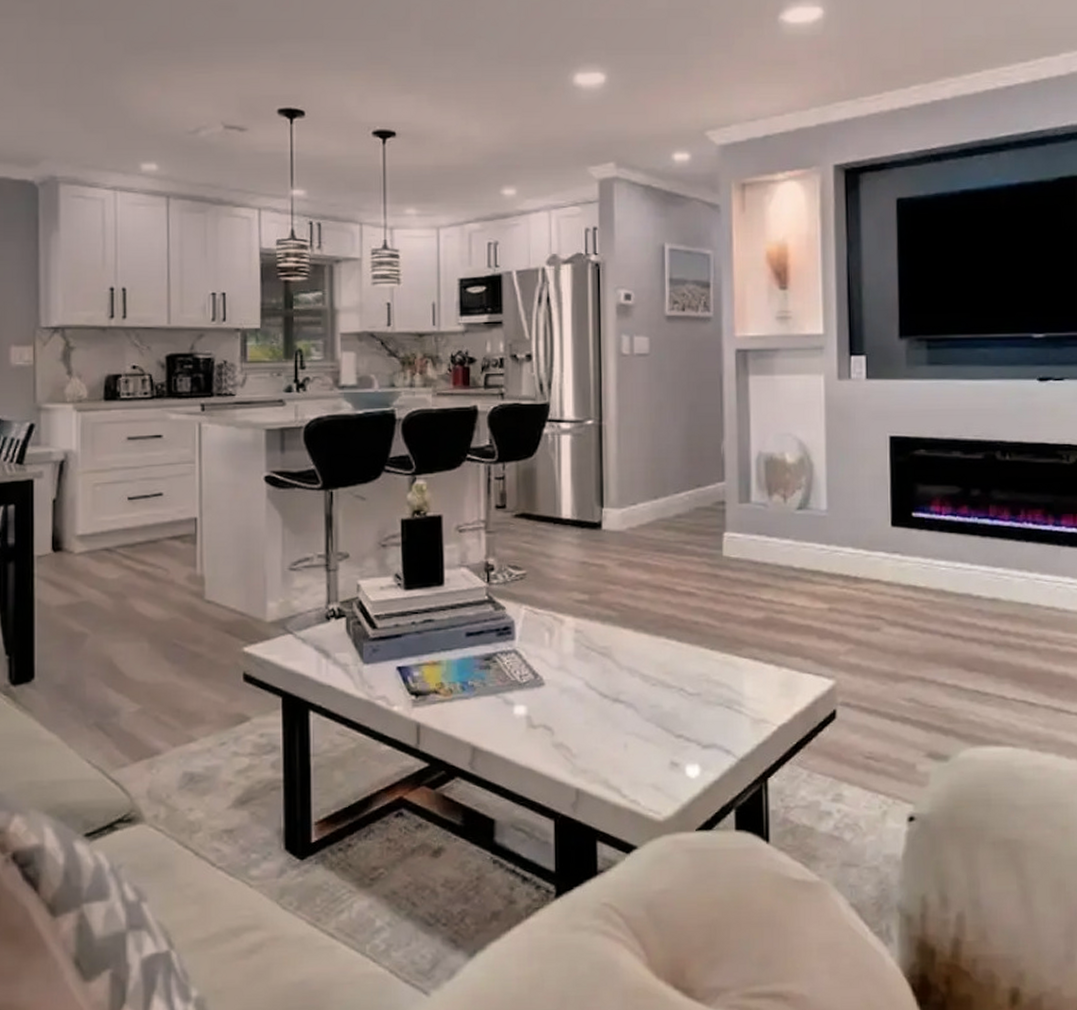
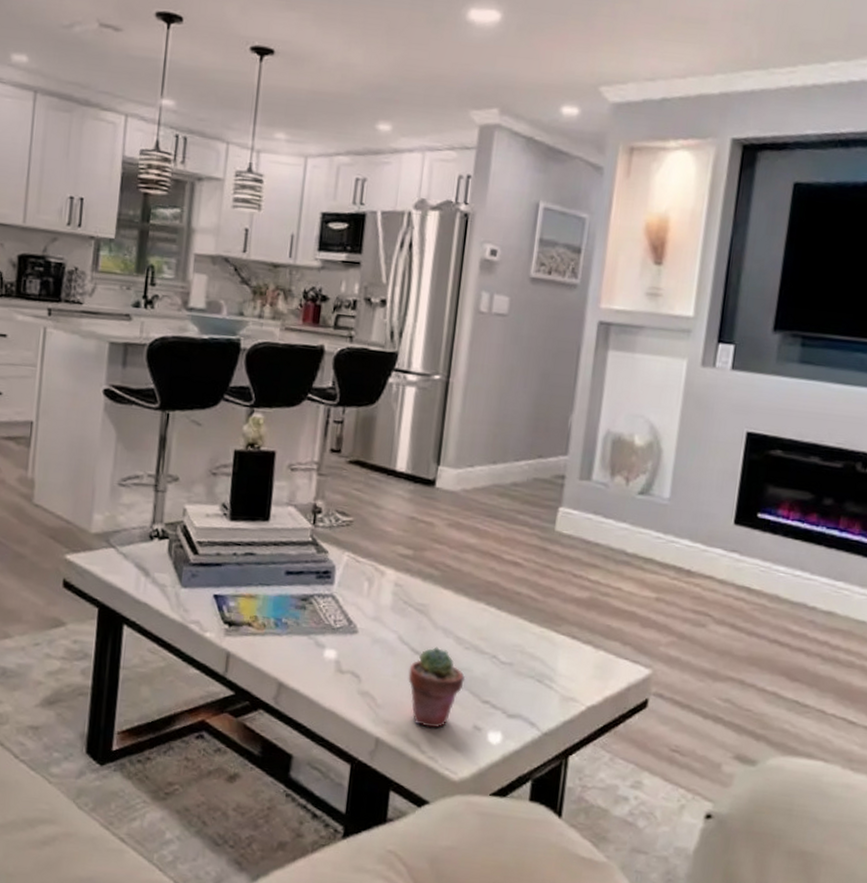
potted succulent: none [600,687,657,770] -> present [408,646,466,728]

